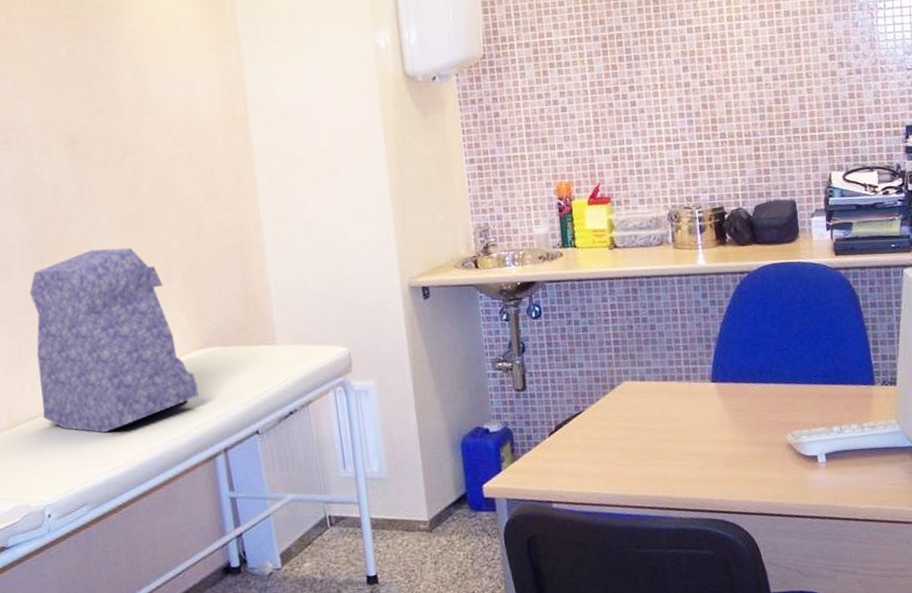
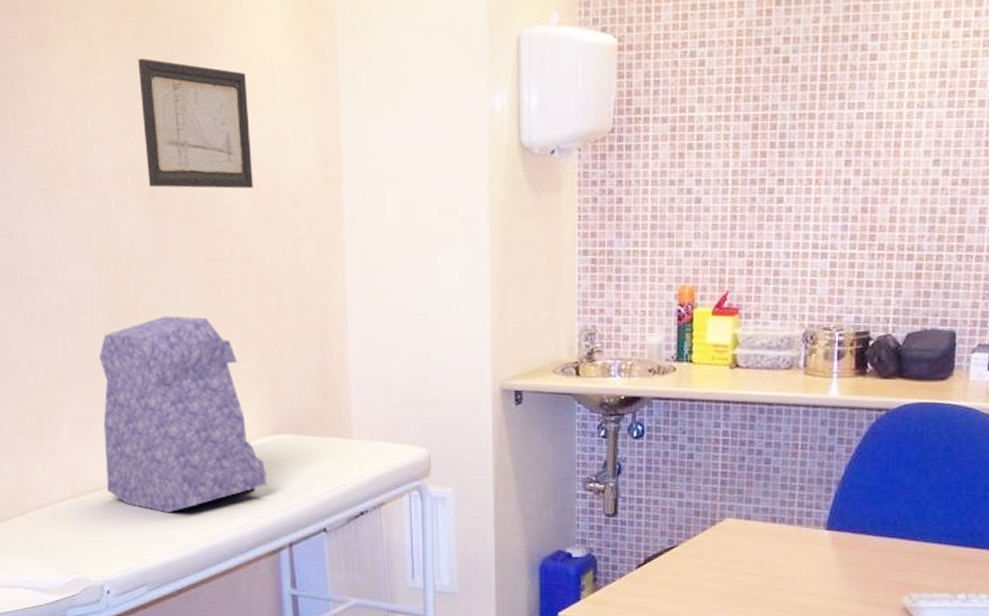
wall art: none [54,25,168,136] -> present [138,58,253,189]

